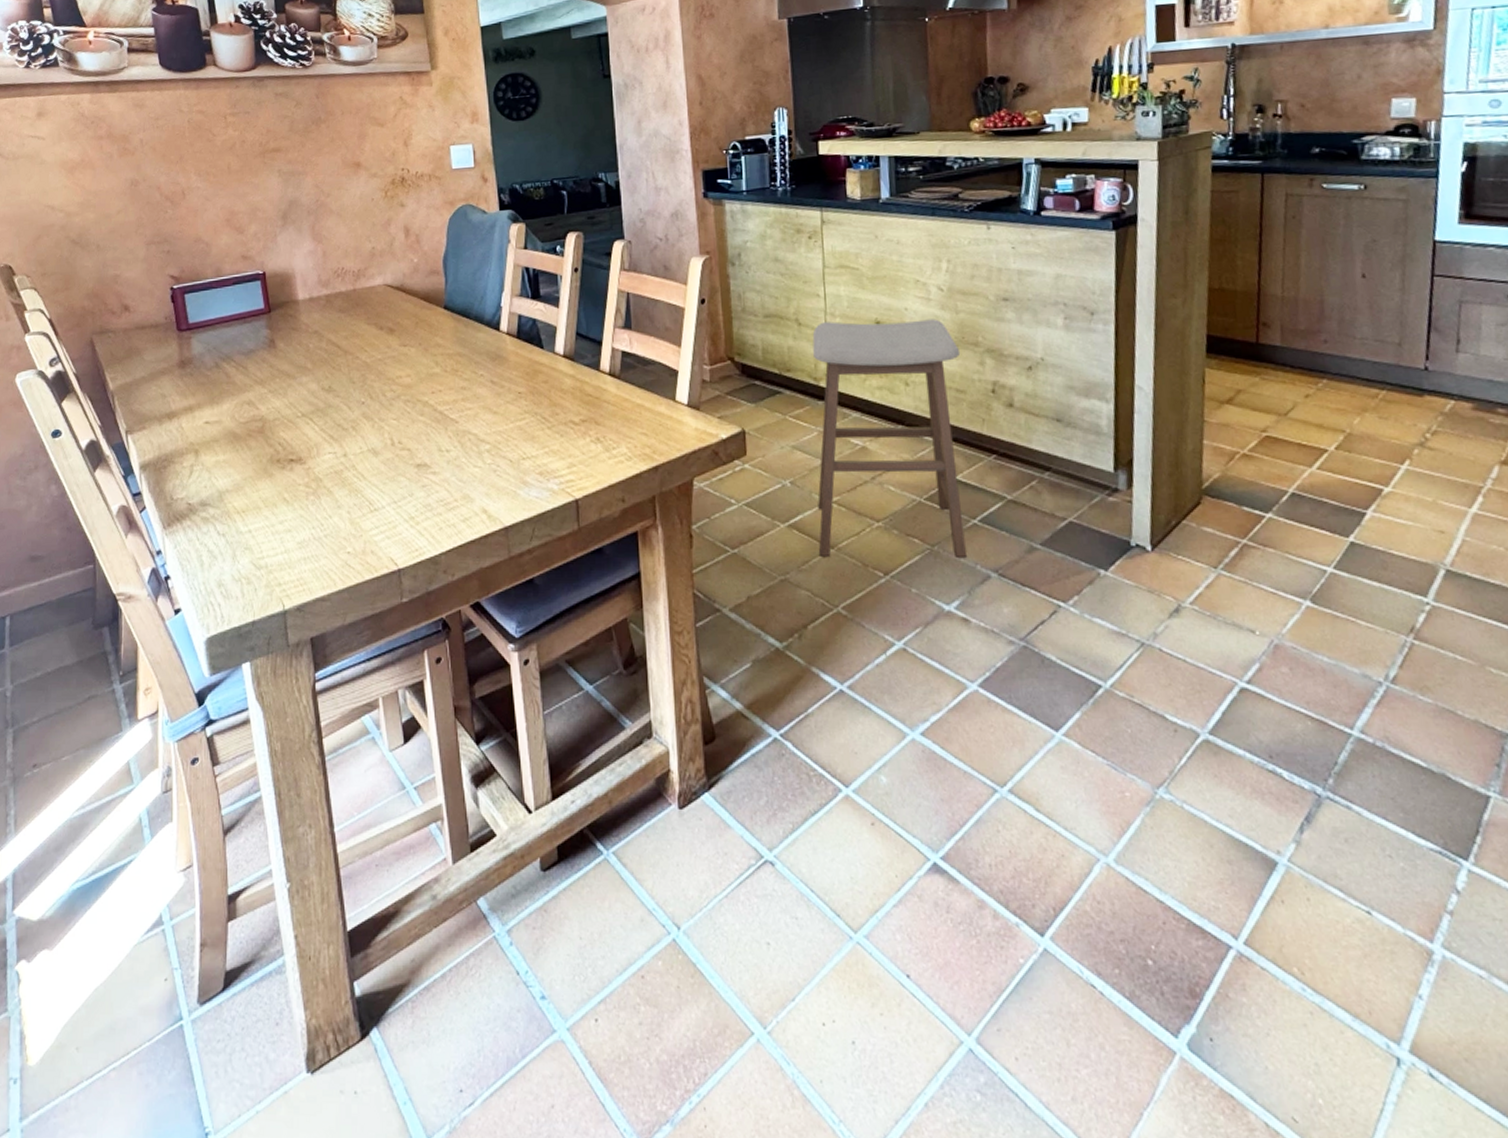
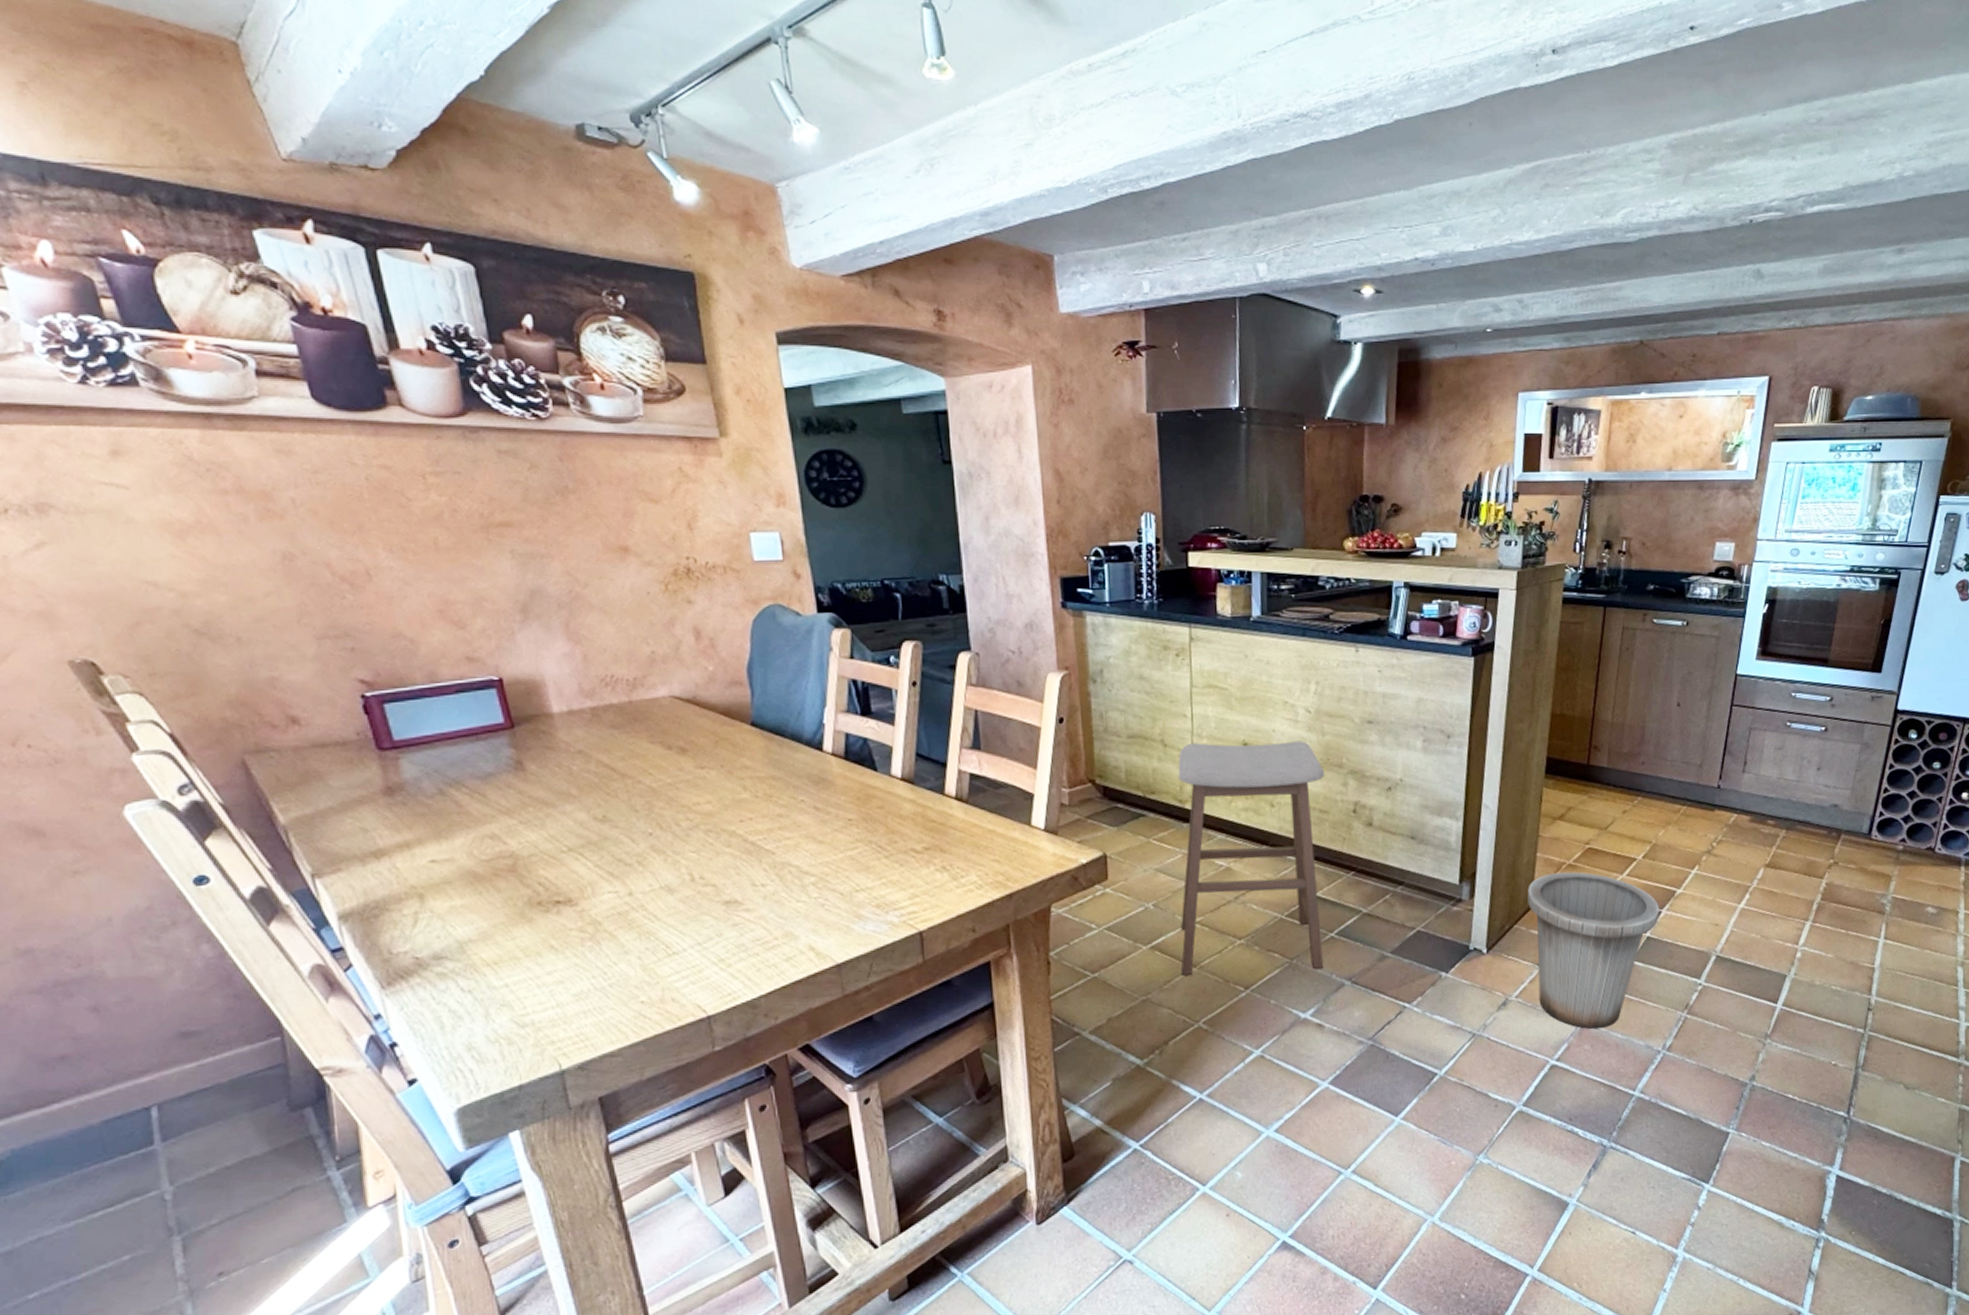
trash can: none [1195,462,1364,649] -> present [1527,871,1659,1029]

